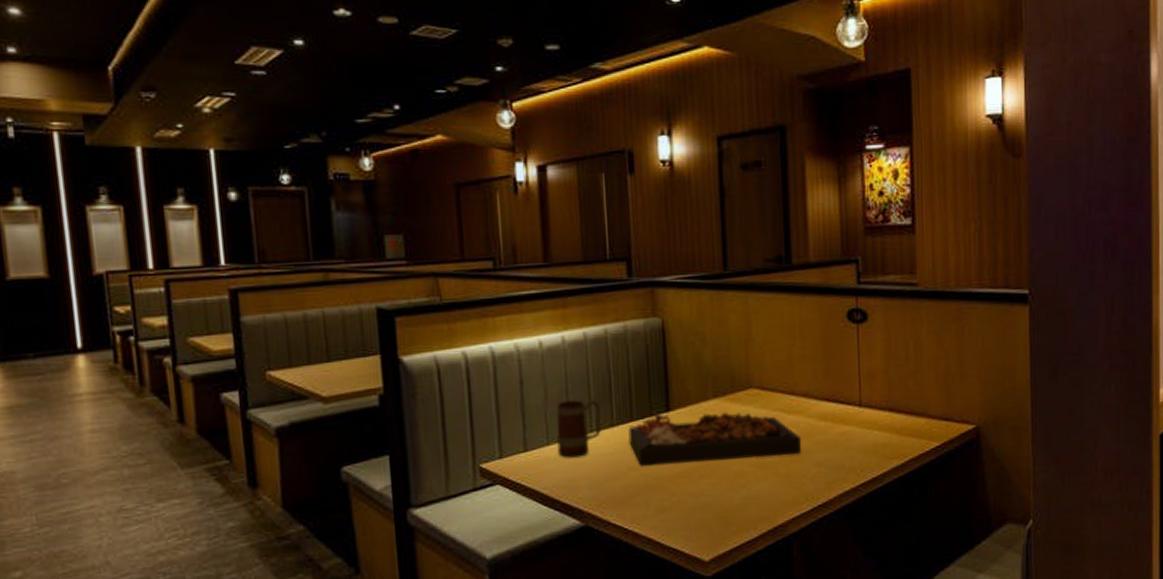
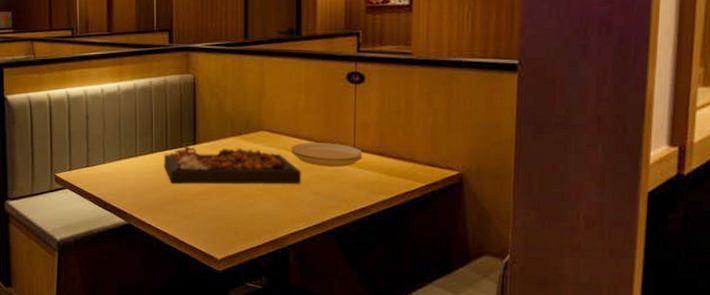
beer mug: present [556,399,602,458] -> none [111,132,144,174]
plate: none [786,398,871,430] -> present [290,143,363,167]

